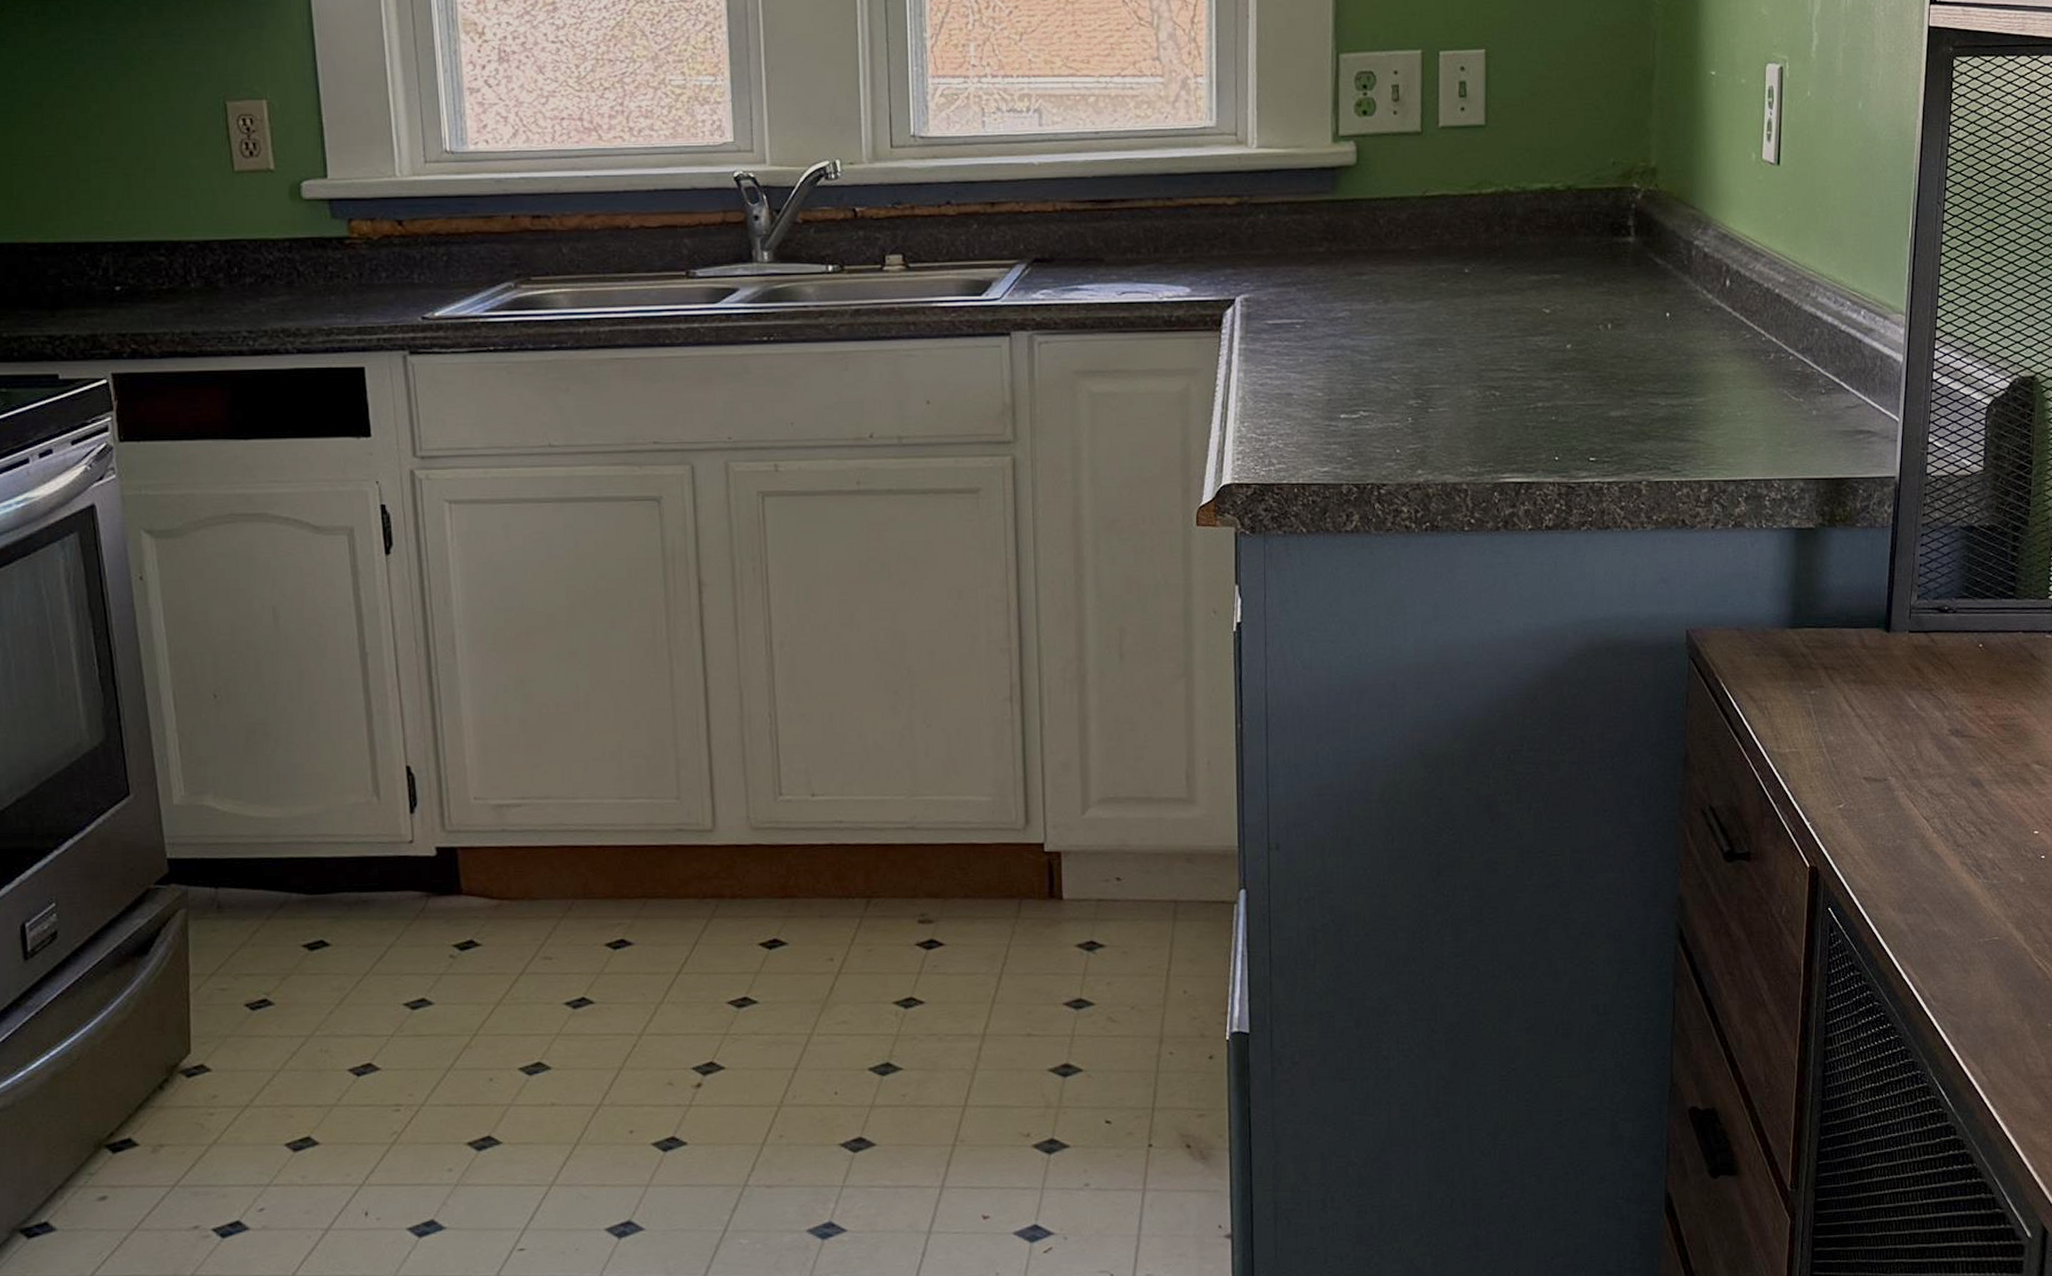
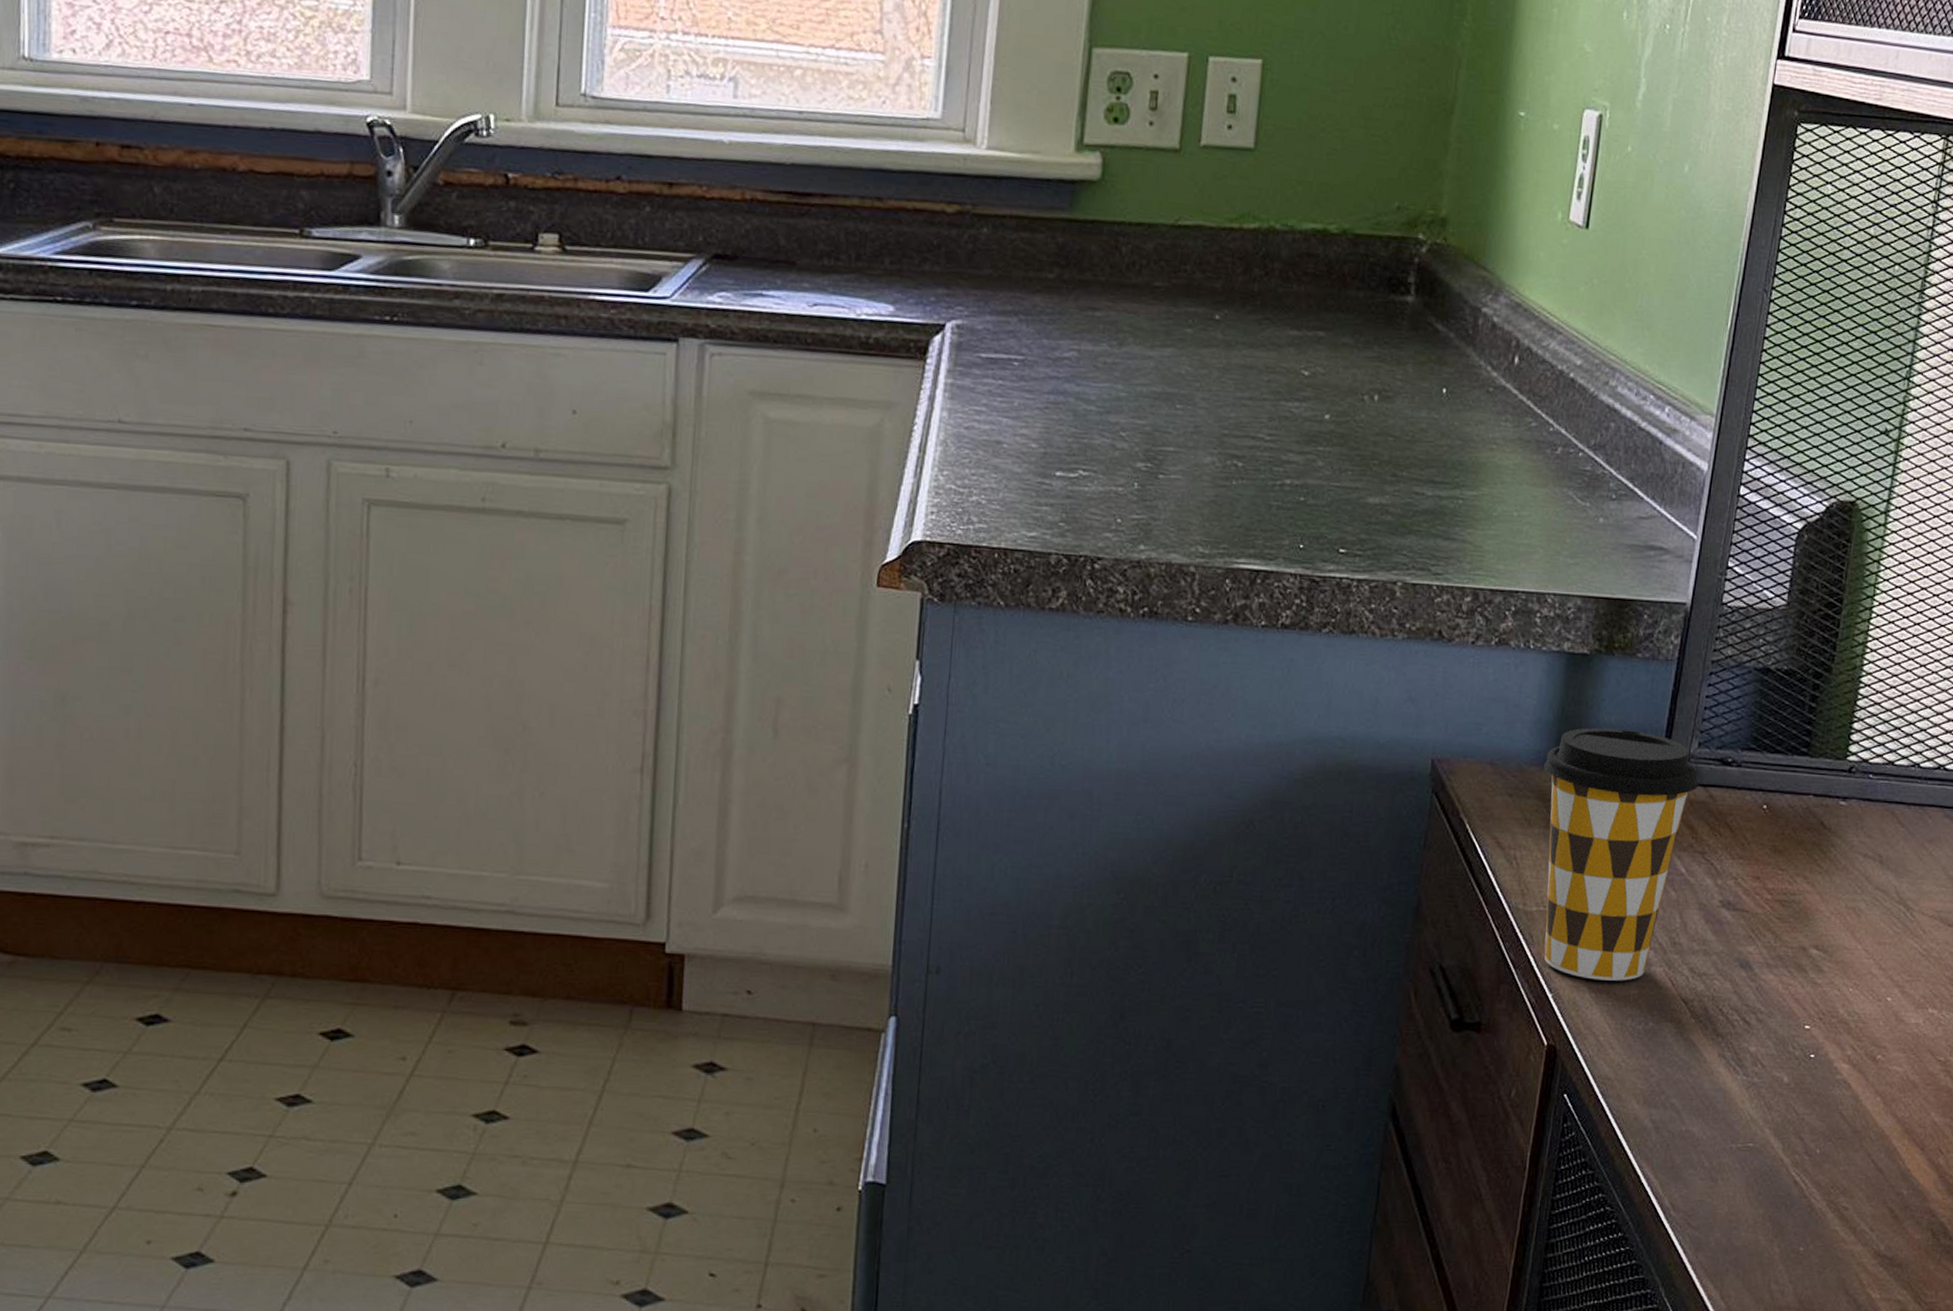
coffee cup: none [1784,589,1921,807] -> present [1544,727,1699,981]

